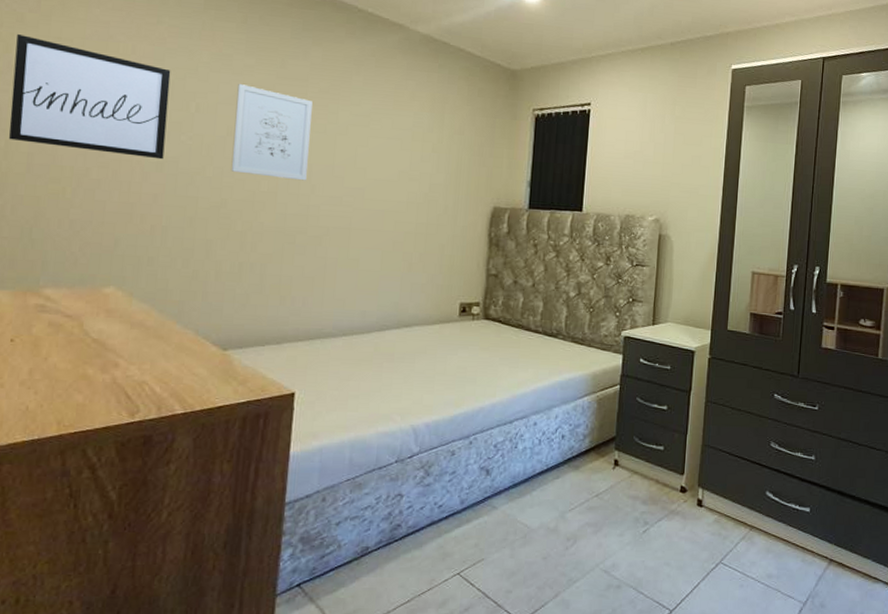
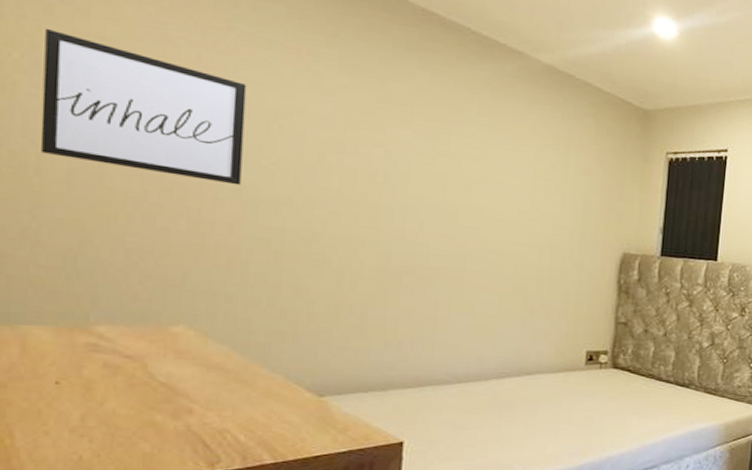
wall art: present [231,84,313,181] -> none [323,105,419,217]

